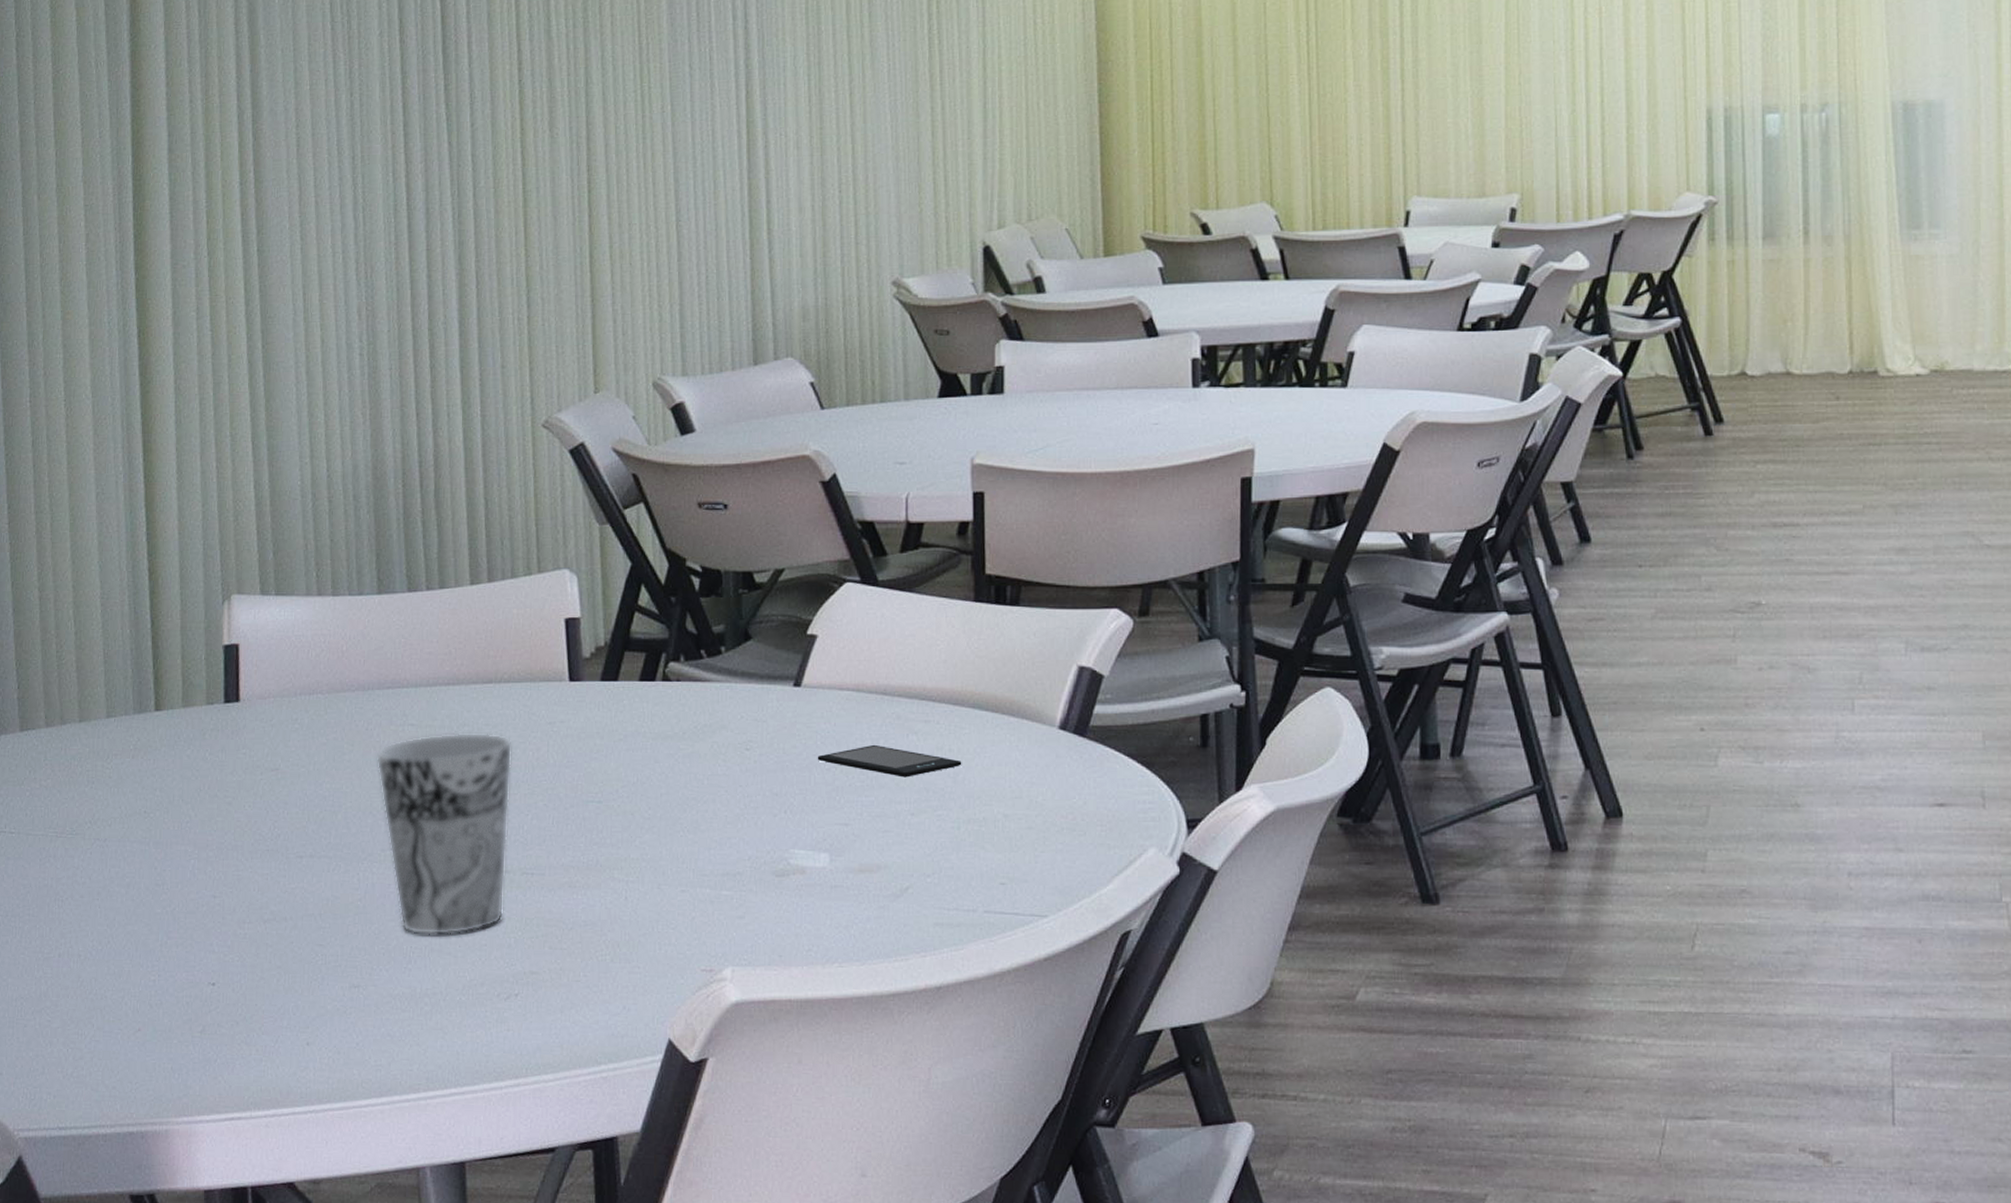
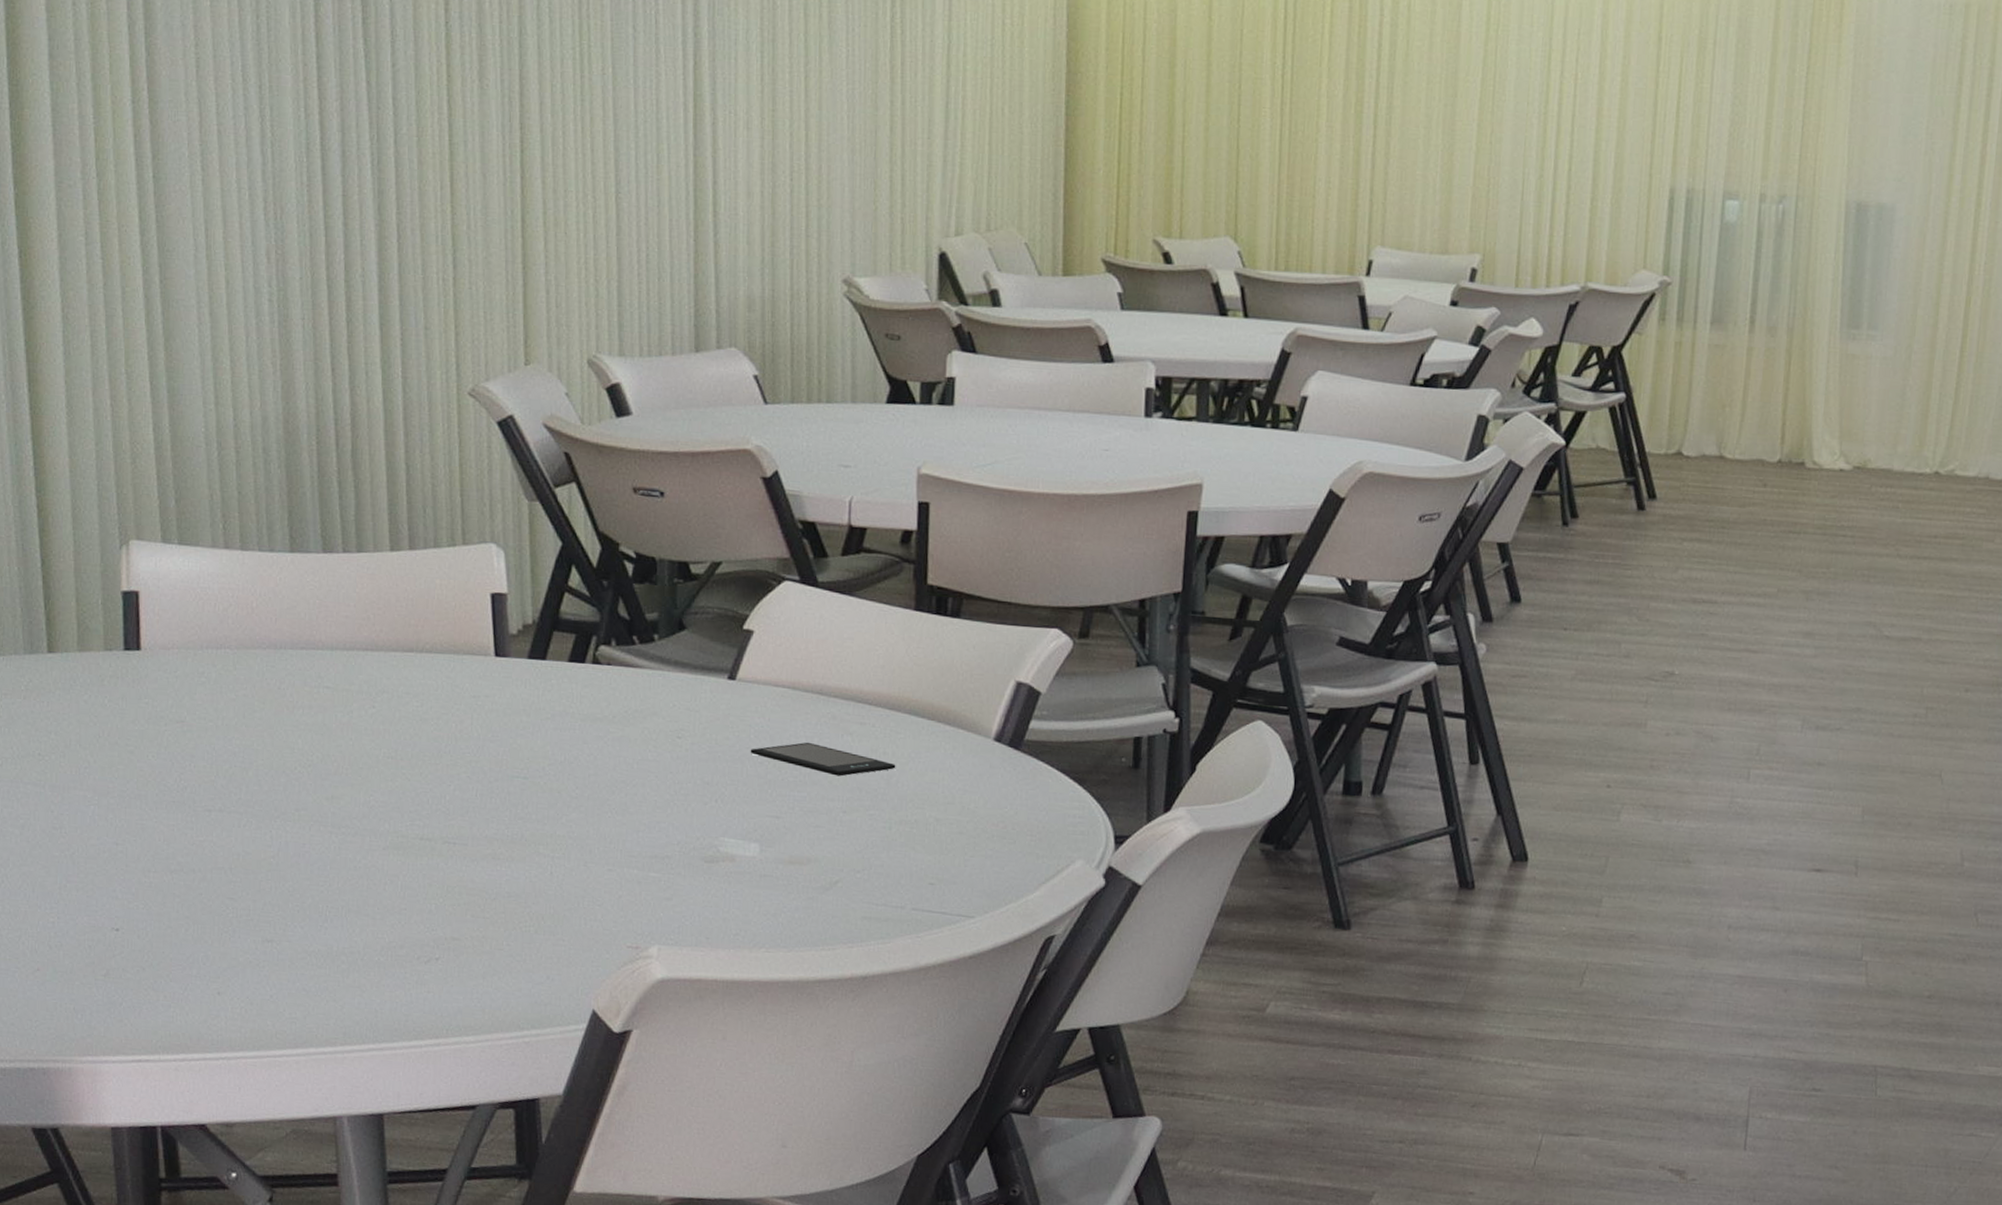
cup: present [376,732,512,936] -> none [289,698,434,898]

